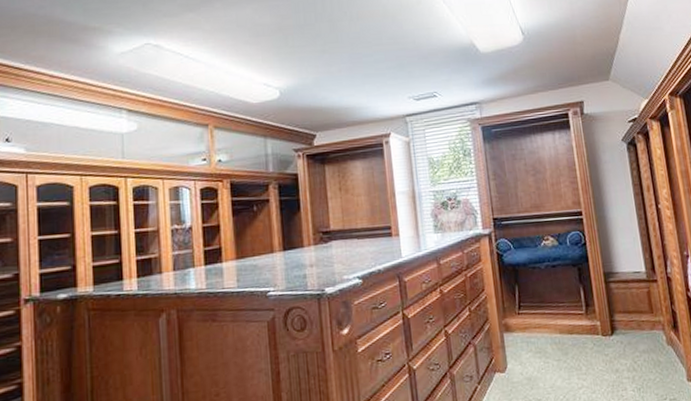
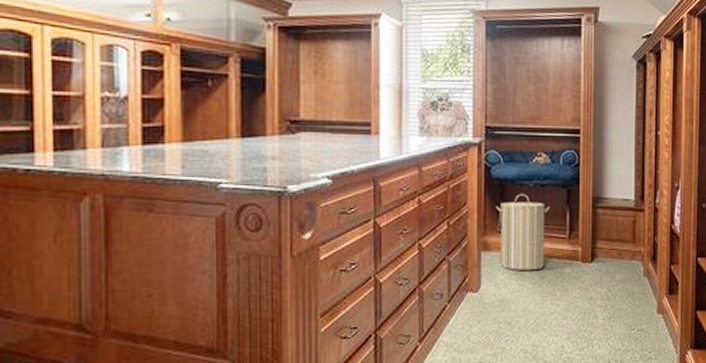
laundry hamper: none [512,275,566,349] -> present [496,193,550,271]

